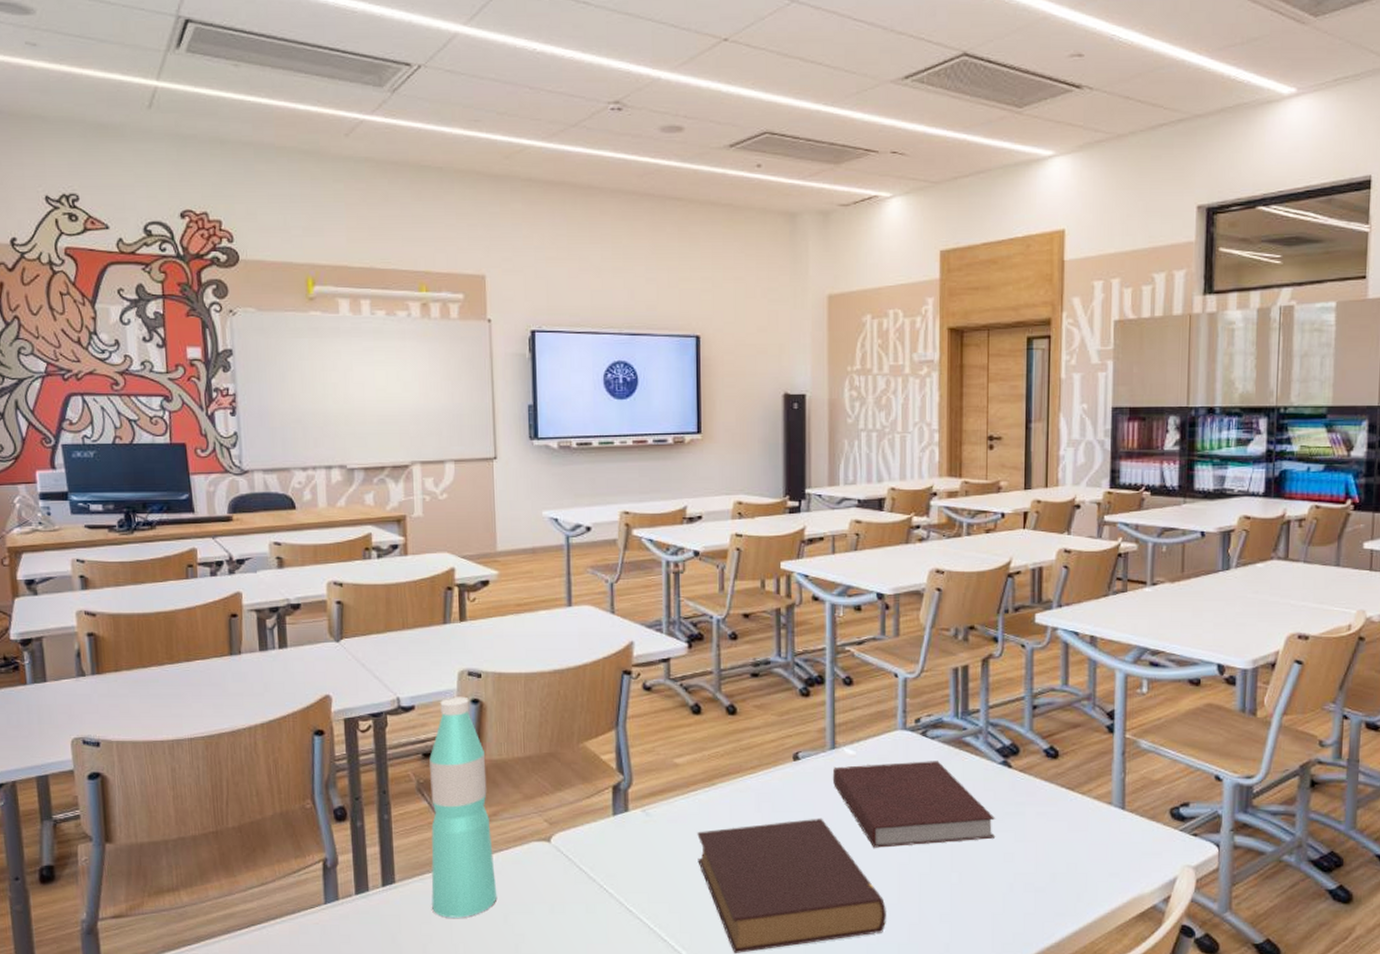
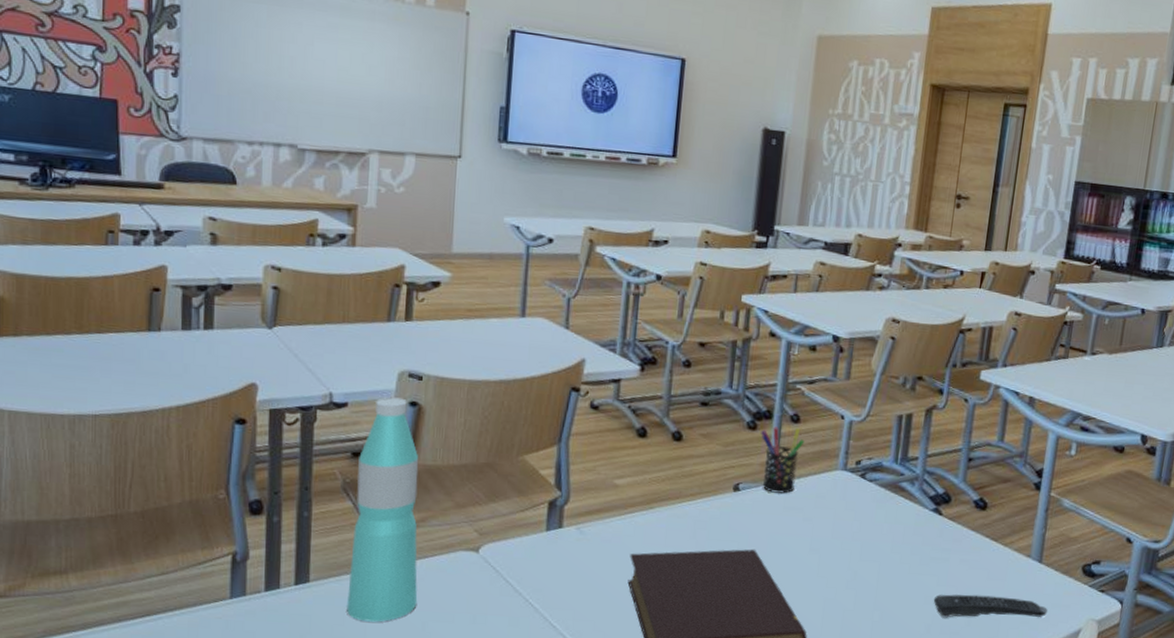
pen holder: none [813,691,860,759] -> present [760,427,805,494]
notebook: present [832,761,996,848] -> none [769,501,922,582]
remote control: none [1013,848,1138,875] -> present [933,594,1048,618]

